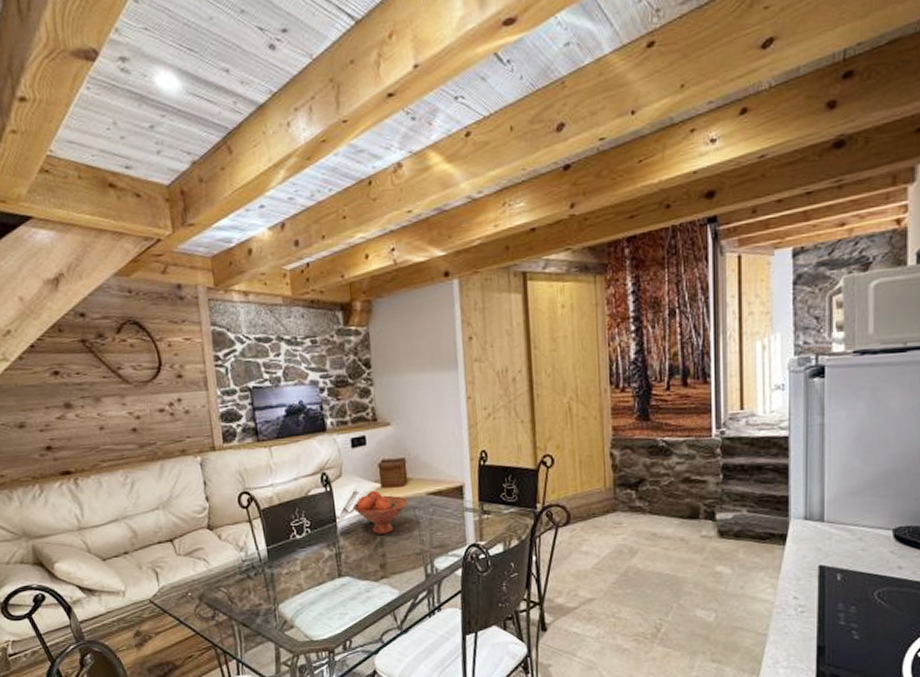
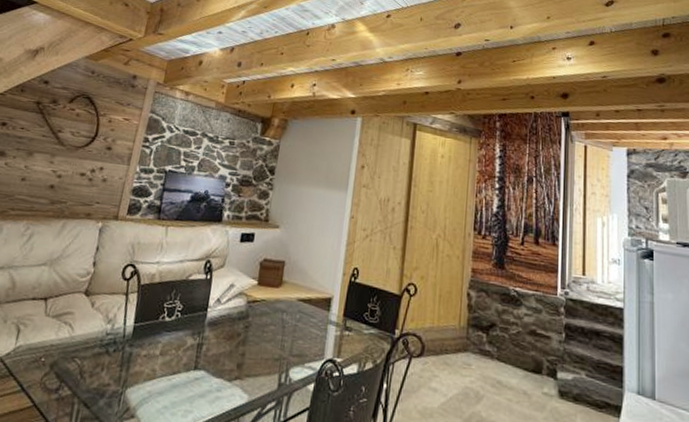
fruit bowl: present [353,490,408,534] -> none [227,286,278,333]

